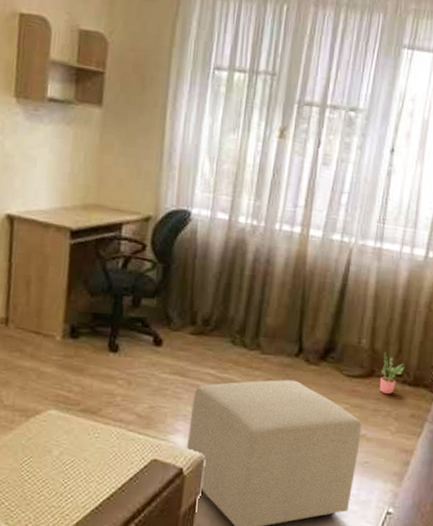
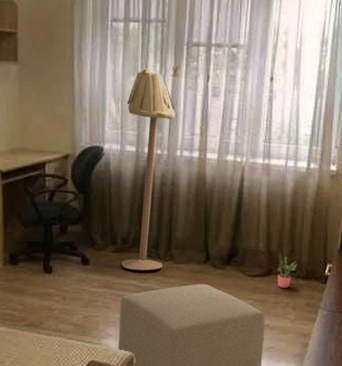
floor lamp: none [200,125,278,360] -> present [122,68,176,271]

